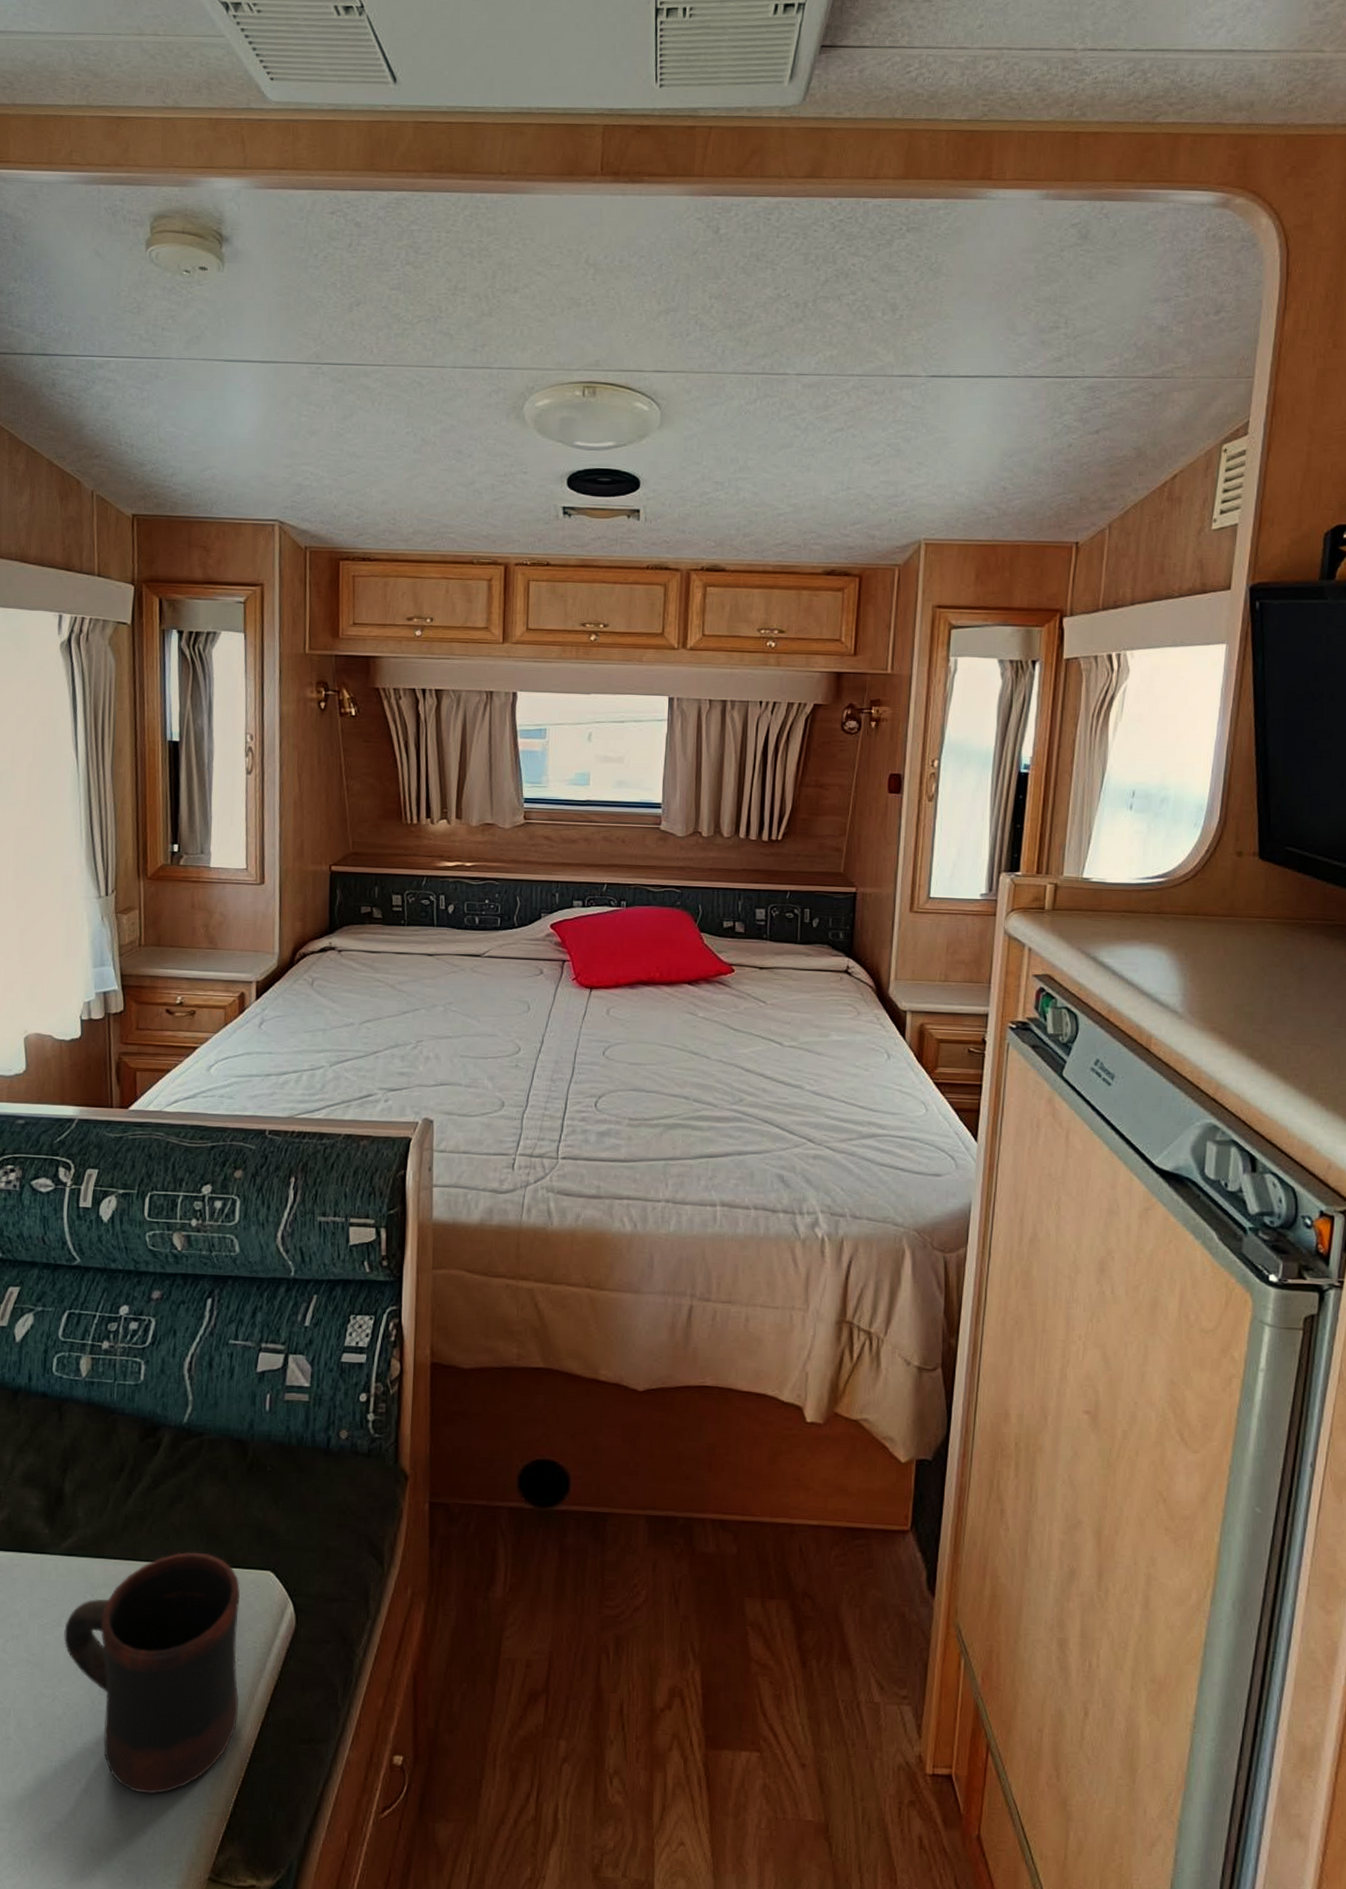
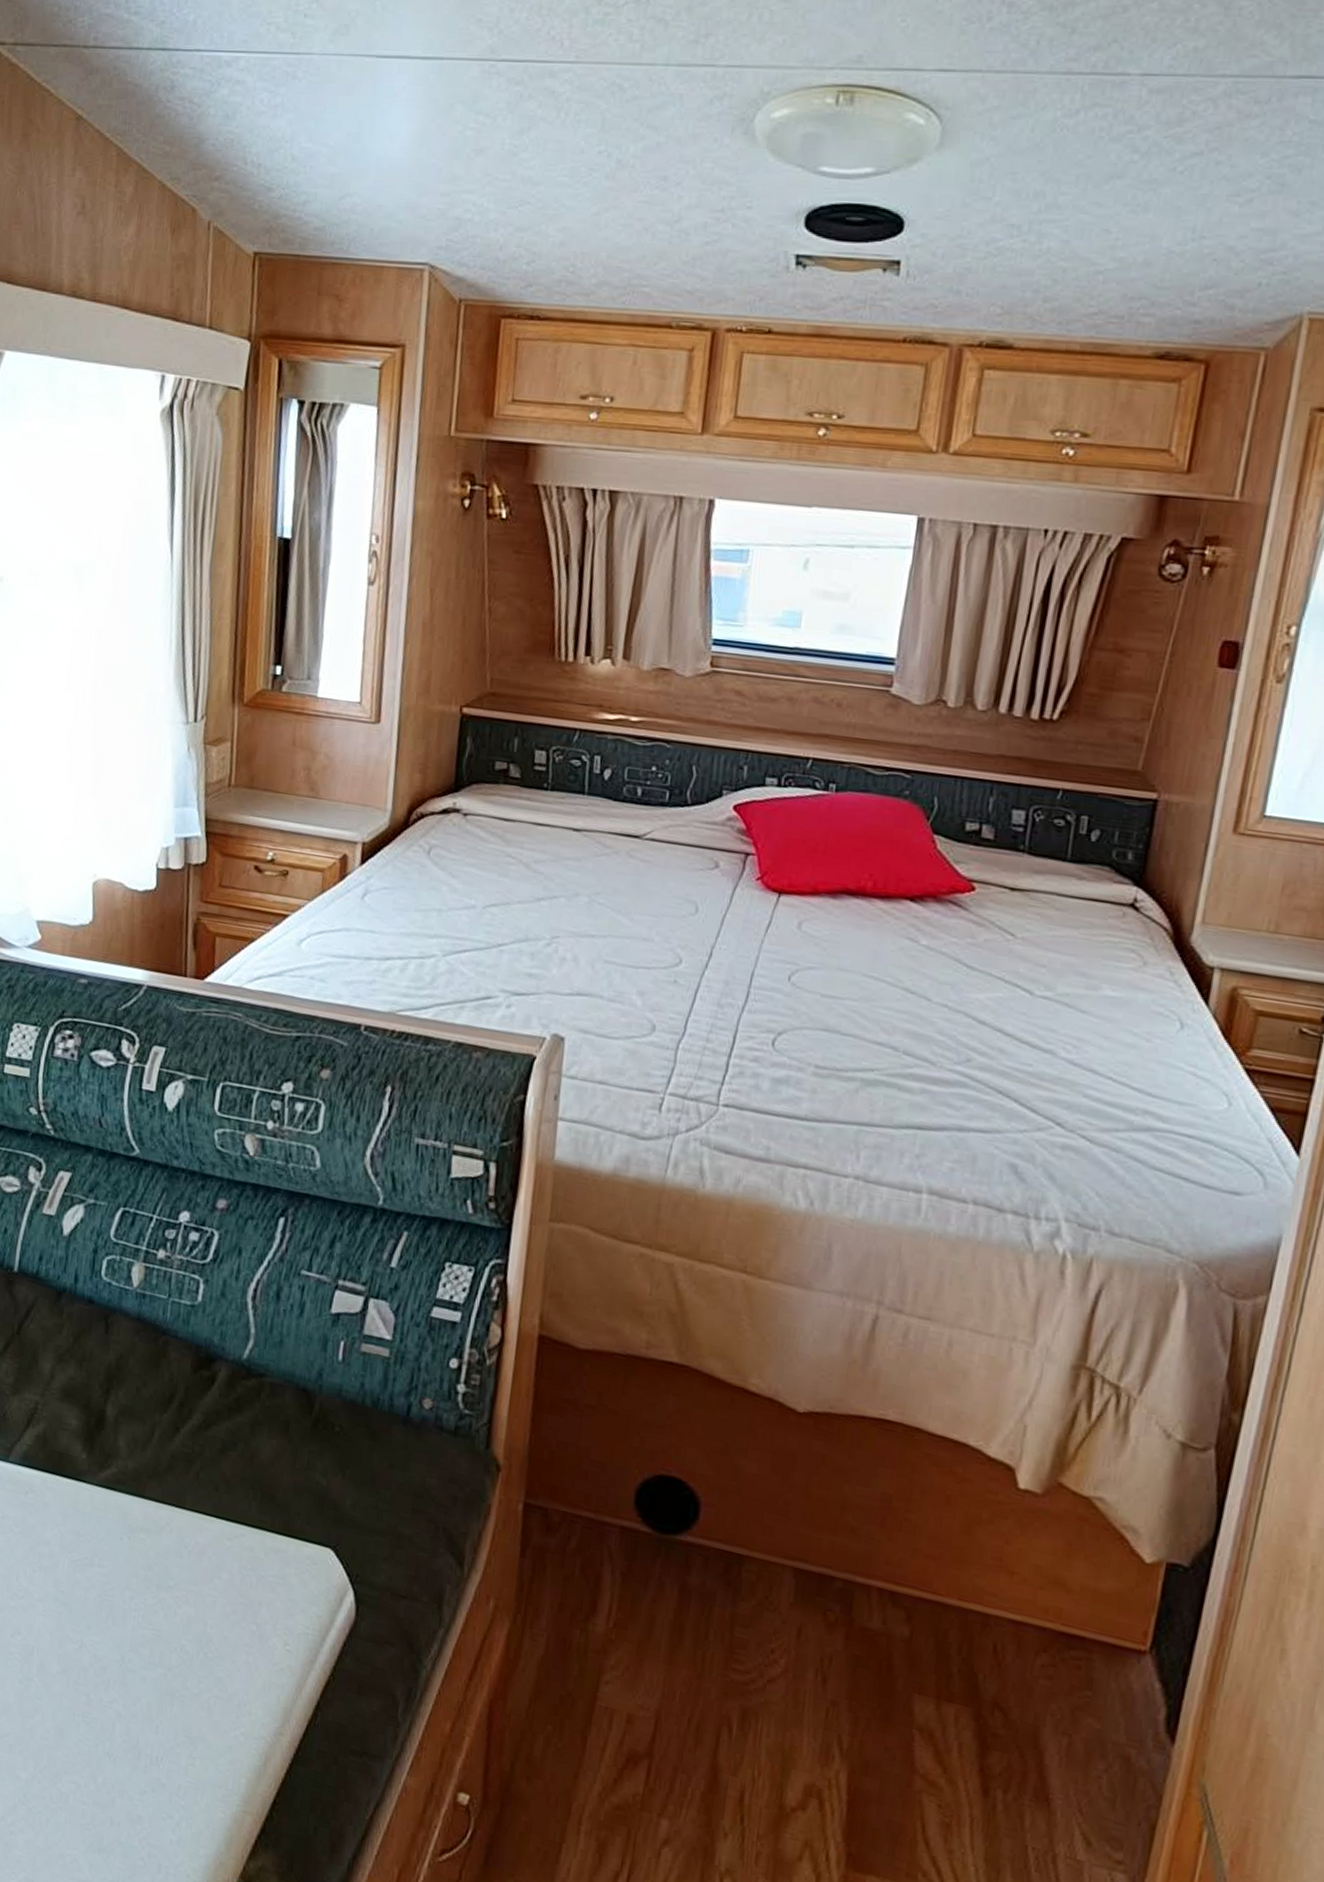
mug: present [64,1551,240,1795] -> none [95,1507,295,1778]

